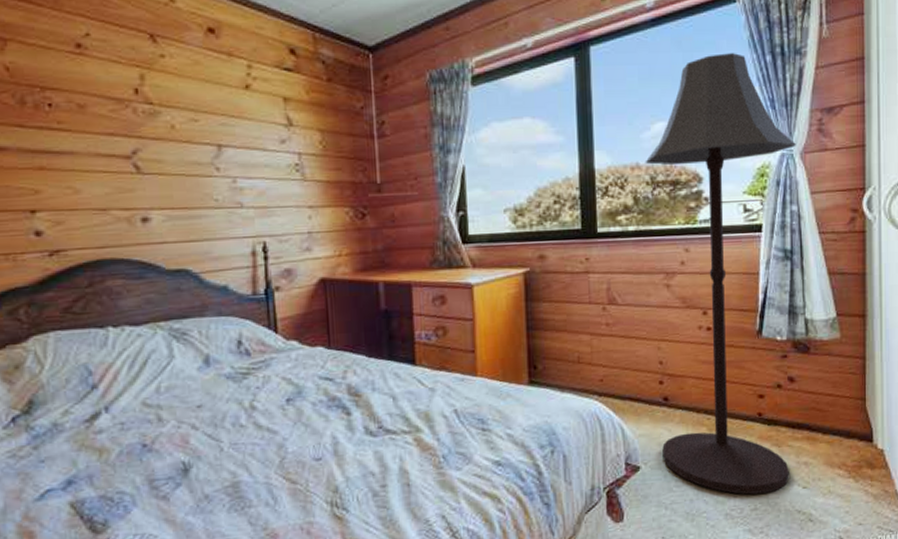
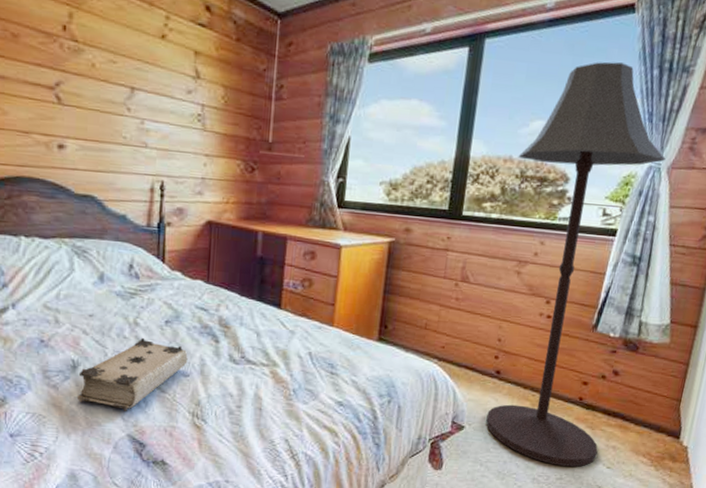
book: none [191,422,318,513] -> present [76,337,188,411]

